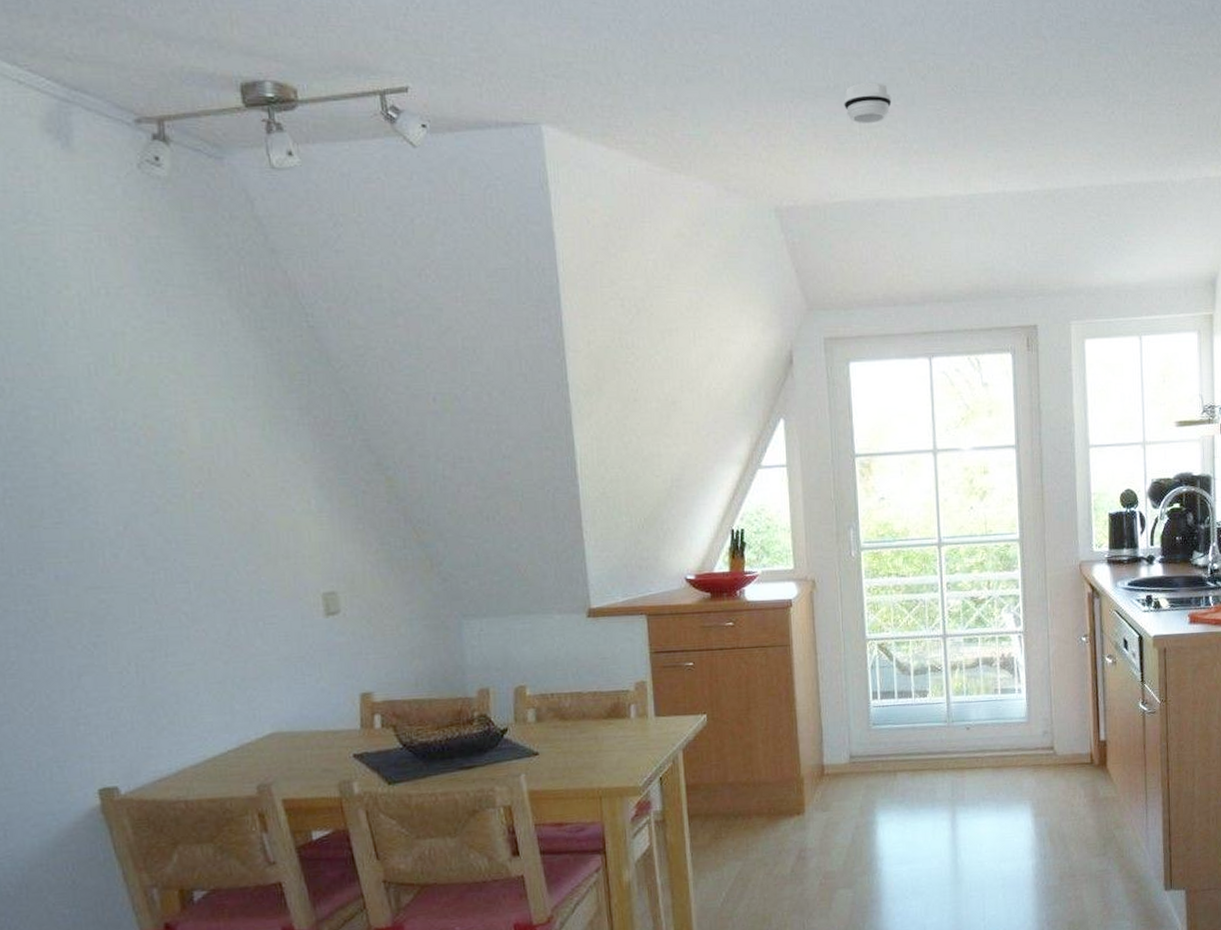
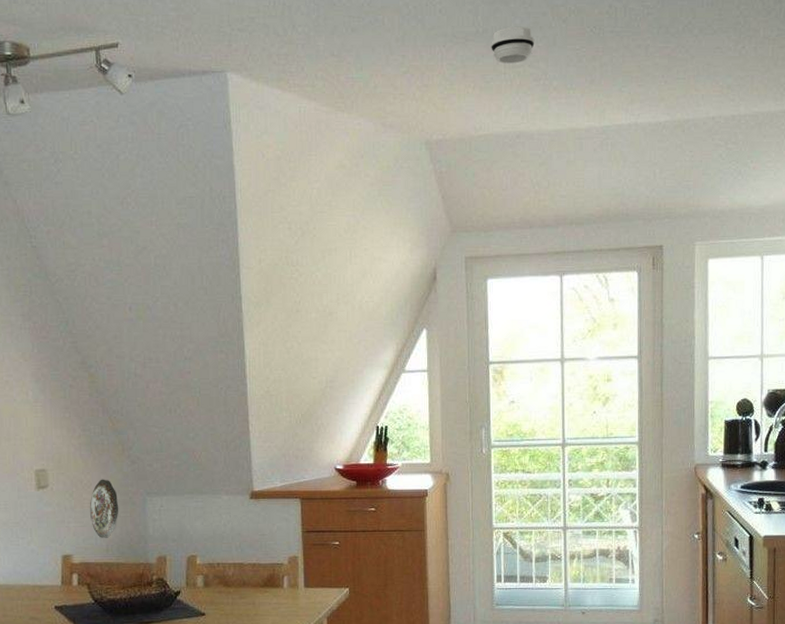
decorative plate: none [393,601,430,671] -> present [90,479,119,538]

